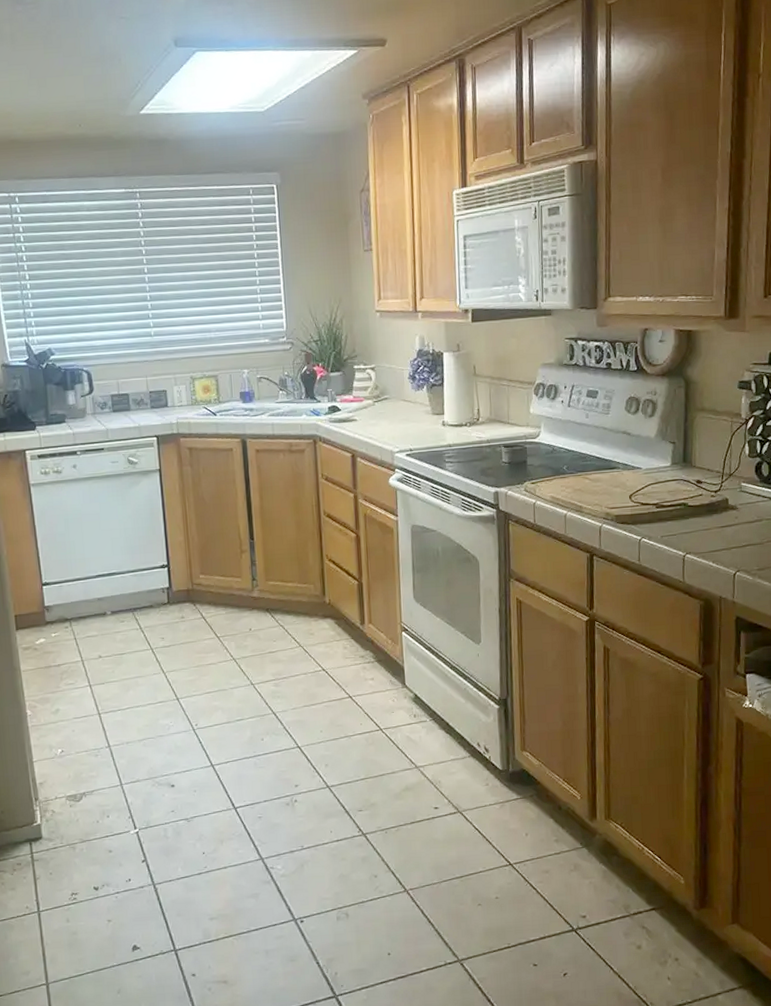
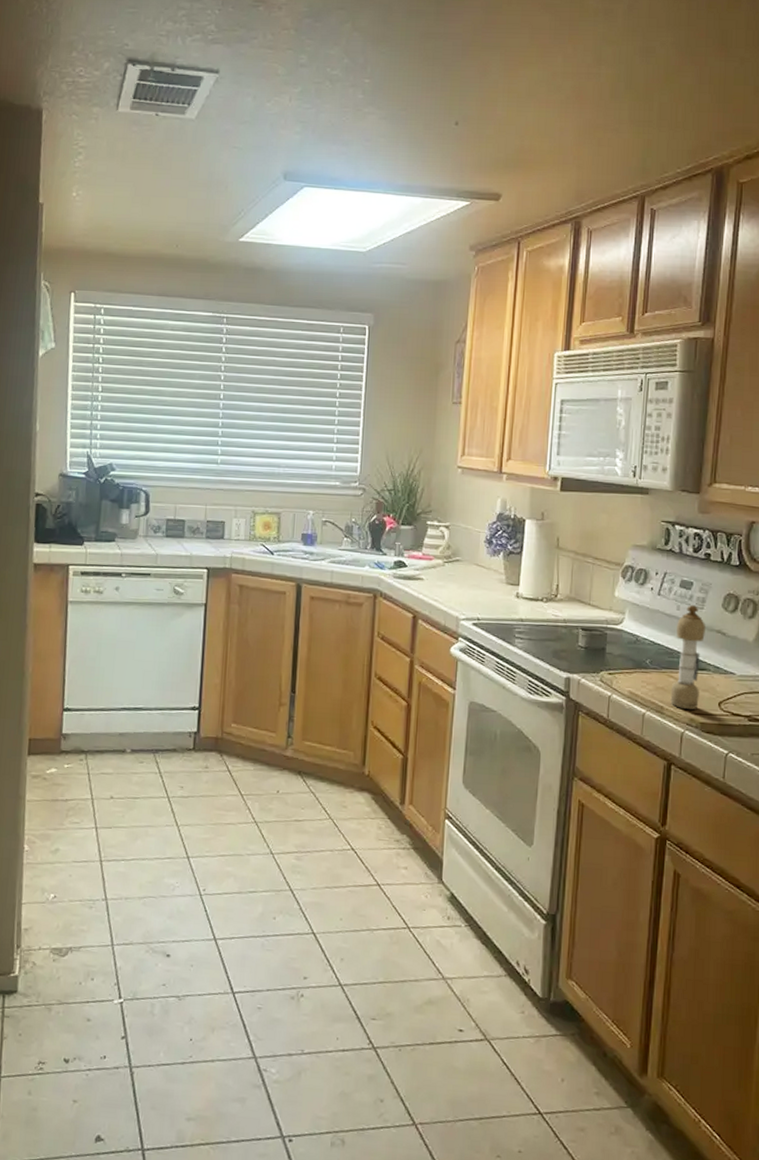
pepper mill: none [587,412,613,505] -> present [670,605,705,709]

